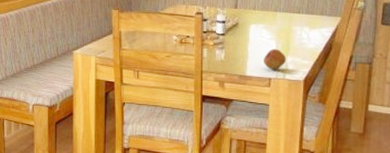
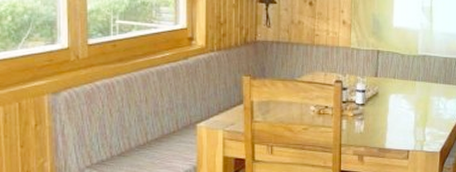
fruit: present [264,49,287,70] -> none [403,119,425,142]

